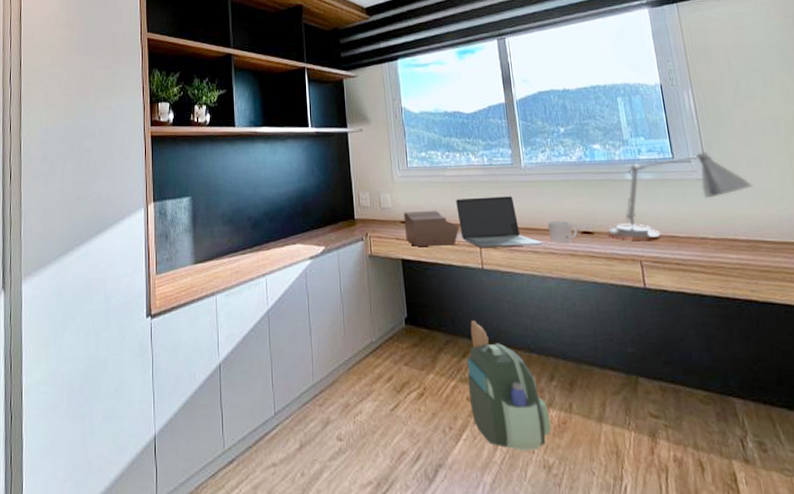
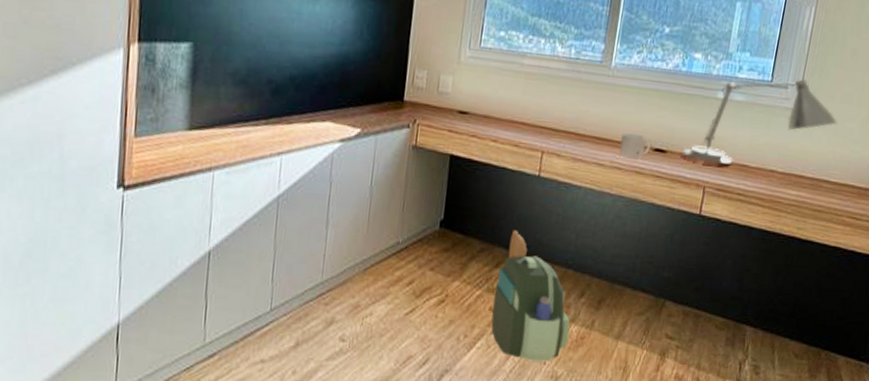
sewing box: present [403,210,460,248] -> none [460,101,525,146]
laptop: present [456,196,544,248] -> none [524,94,612,159]

